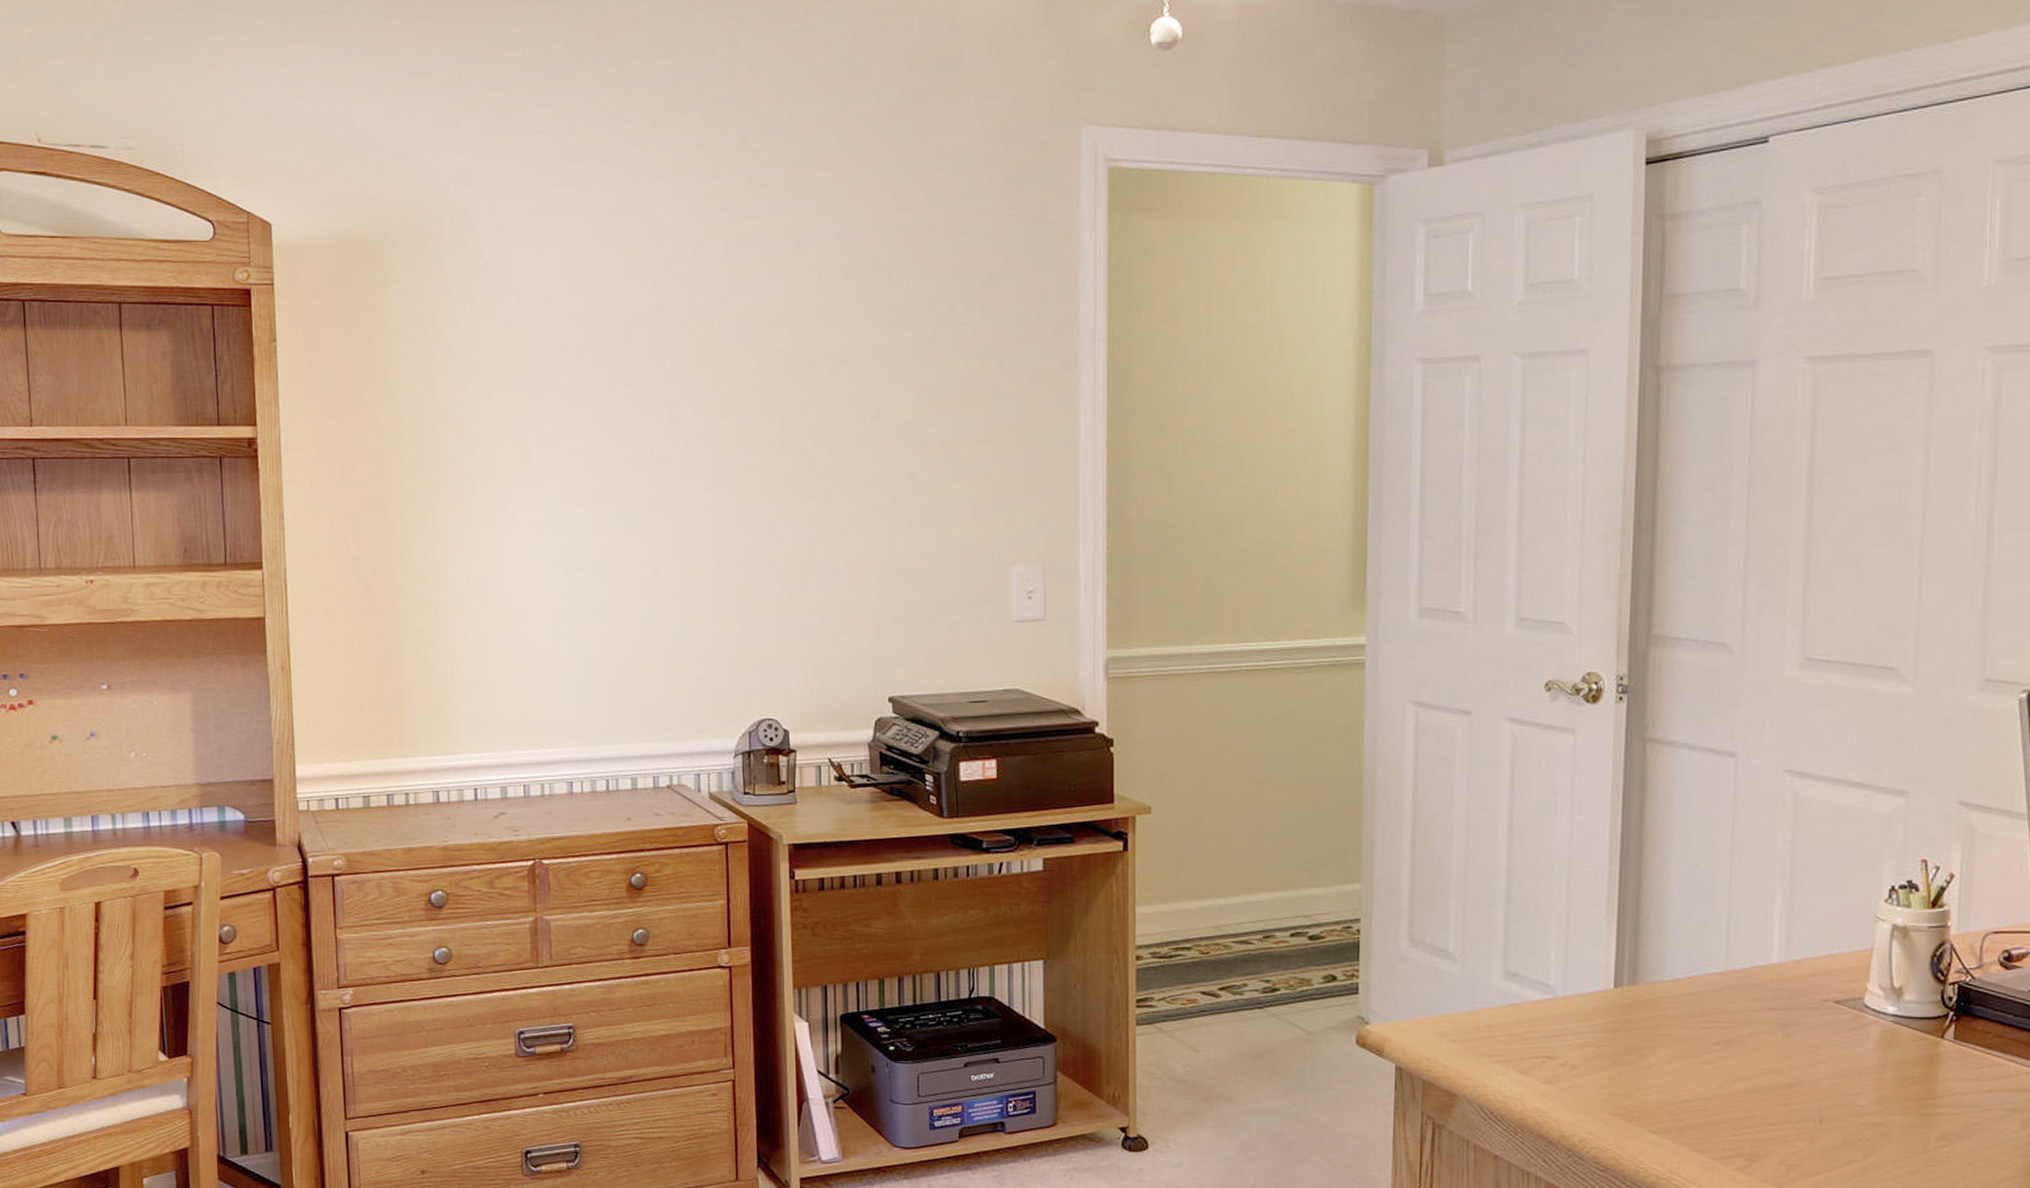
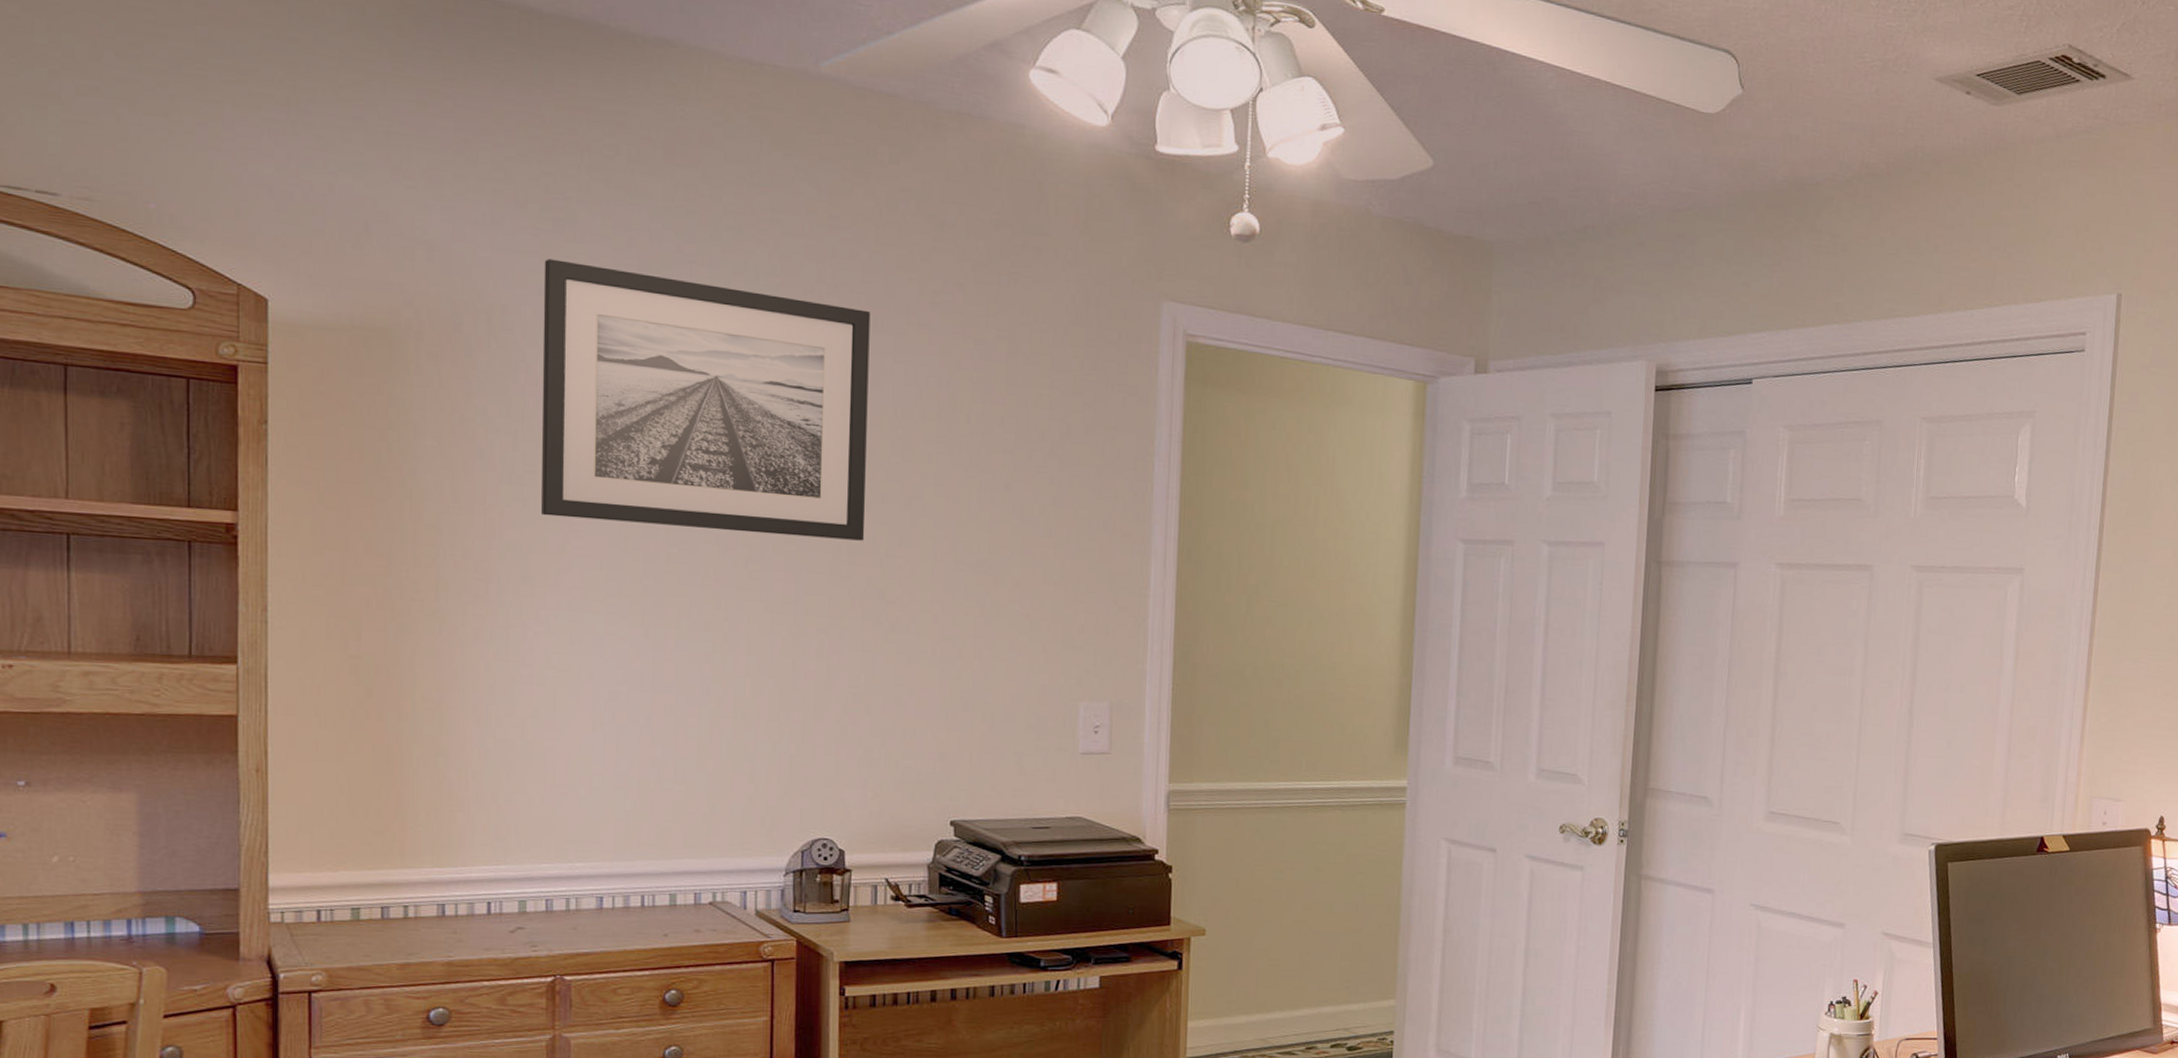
wall art: none [496,155,796,411] -> present [541,258,871,541]

